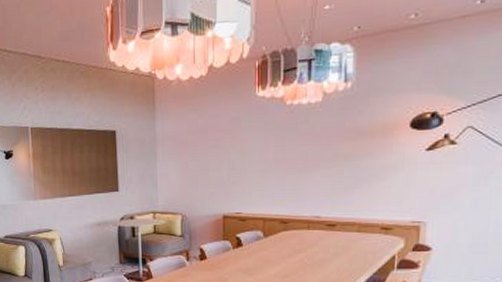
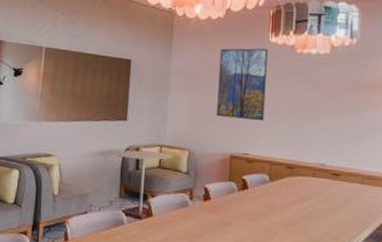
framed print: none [205,104,255,180] -> present [217,48,268,121]

